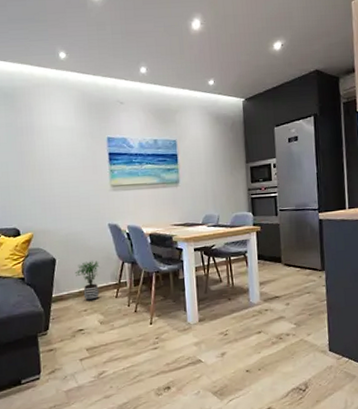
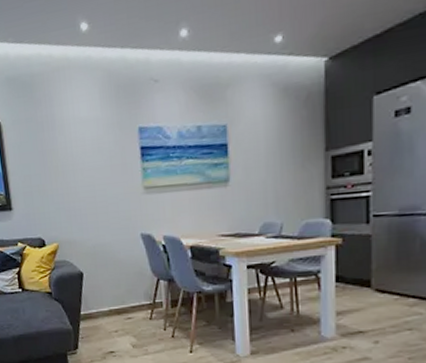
potted plant: present [74,261,100,302] -> none [103,276,131,322]

